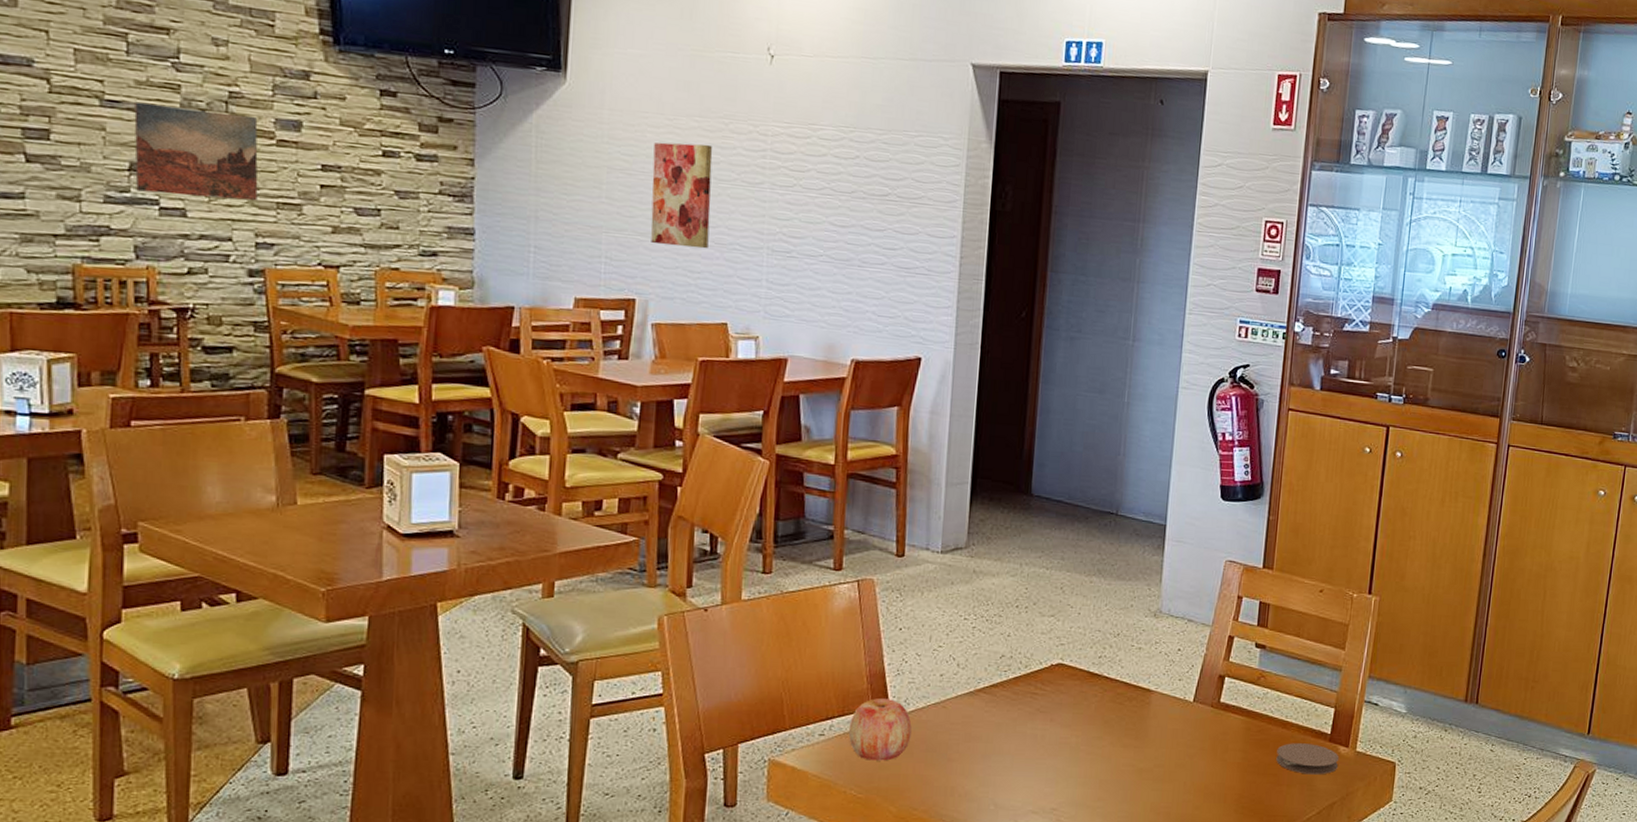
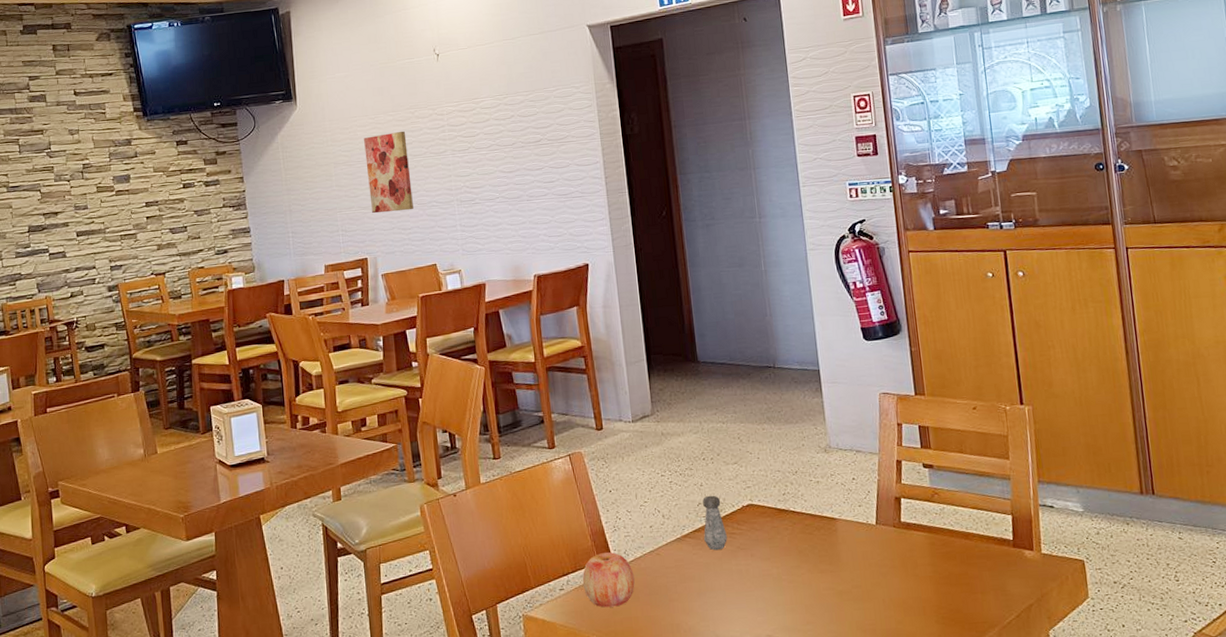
wall art: present [134,101,258,201] -> none [27,178,108,245]
salt shaker: none [1001,648,1028,711] -> present [702,495,727,551]
coaster: present [1276,743,1339,775] -> none [964,551,1028,581]

